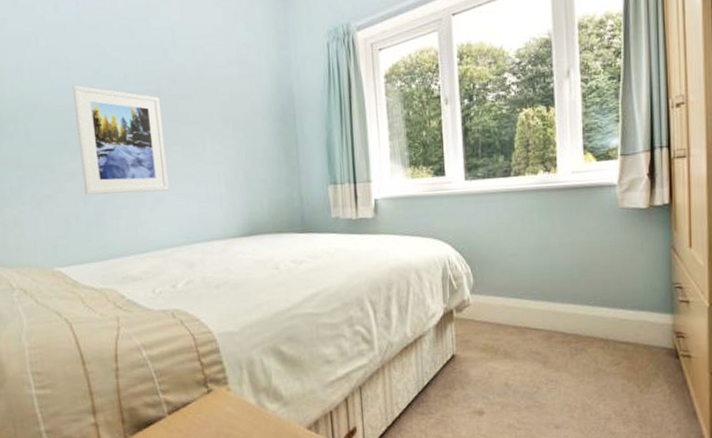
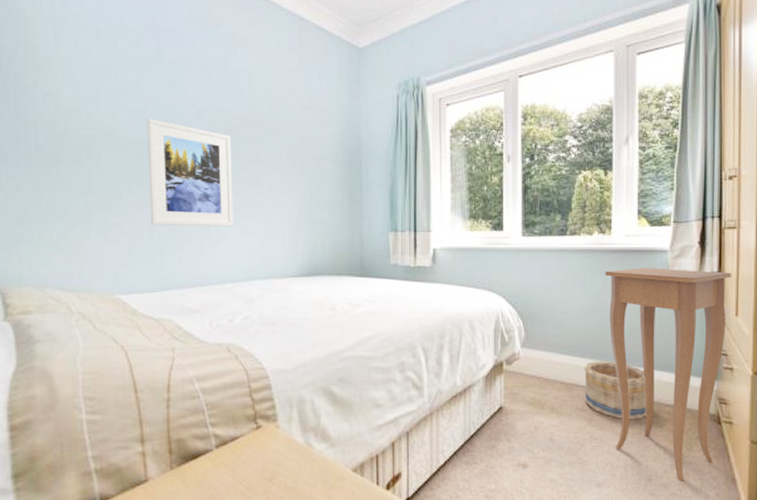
basket: none [536,301,603,360] -> present [584,361,647,420]
side table: none [552,203,683,418] -> present [605,268,731,481]

